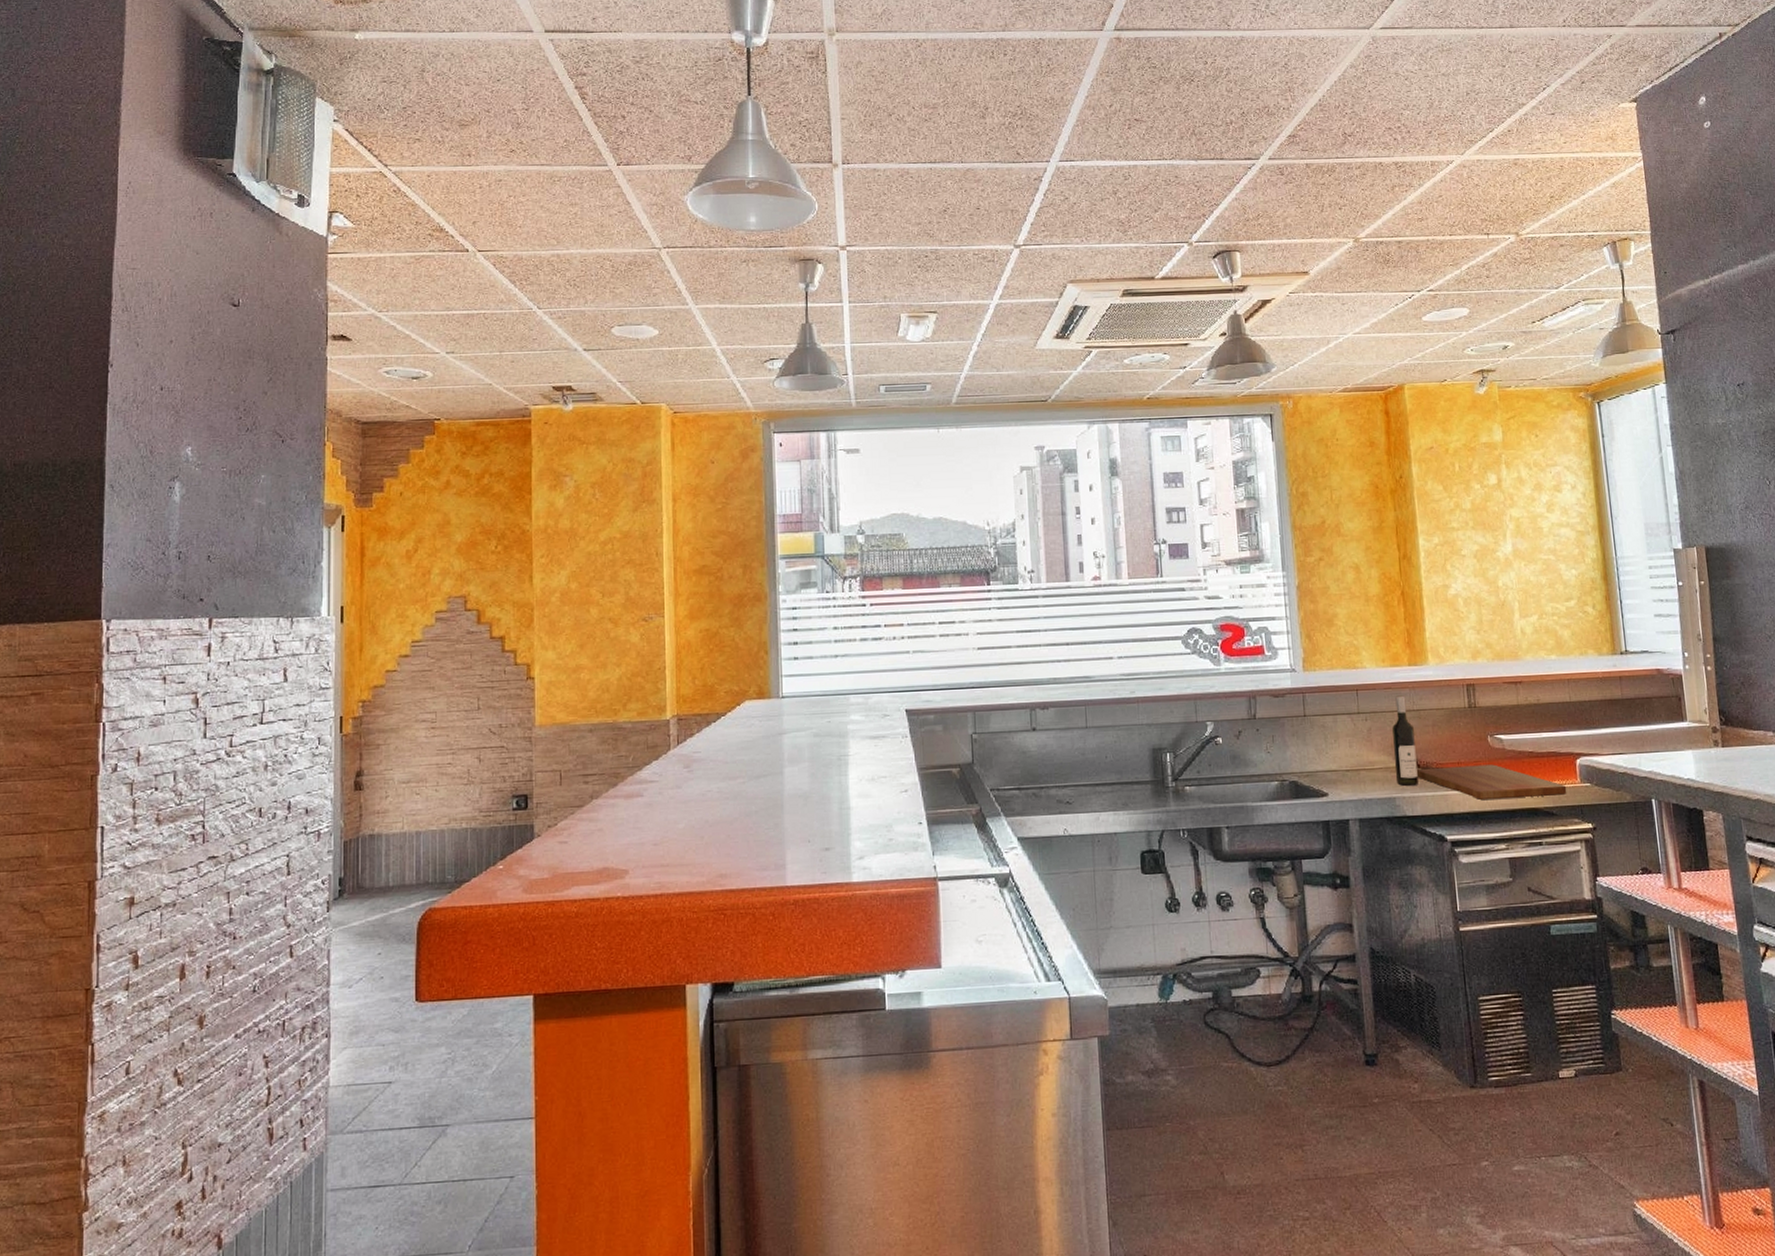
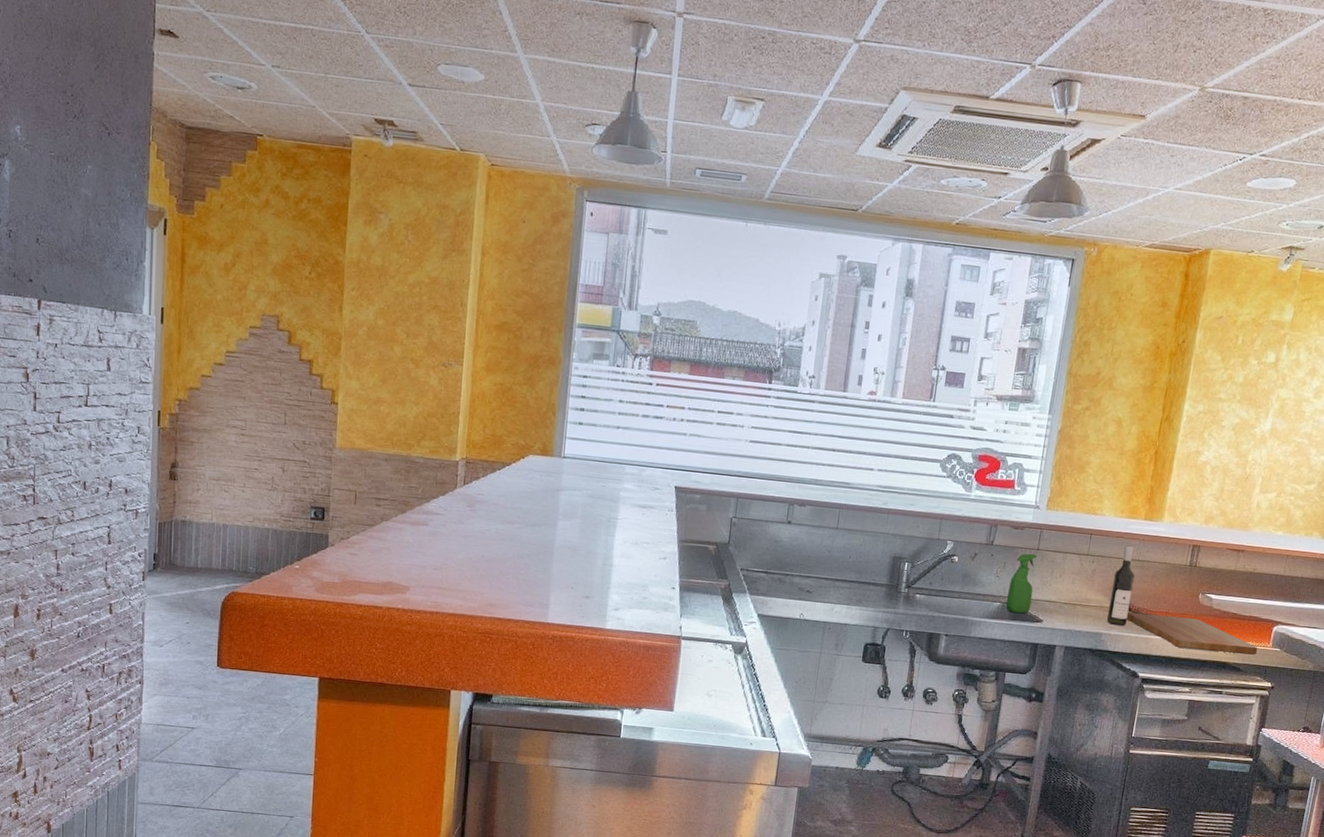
spray bottle: none [1283,721,1312,791] -> present [1005,553,1036,614]

